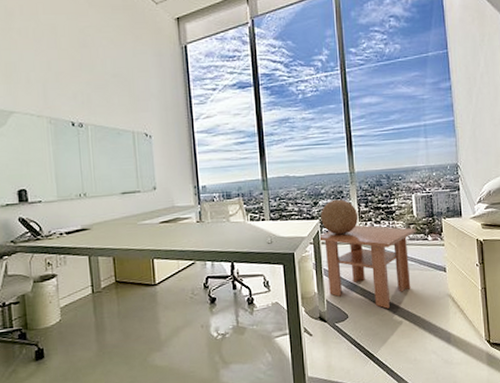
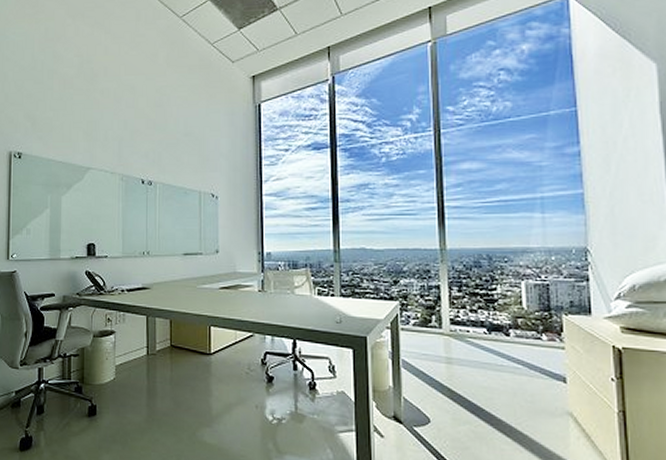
decorative sphere: present [320,199,359,235] -> none [401,279,449,322]
coffee table: present [320,225,416,309] -> none [400,312,525,419]

